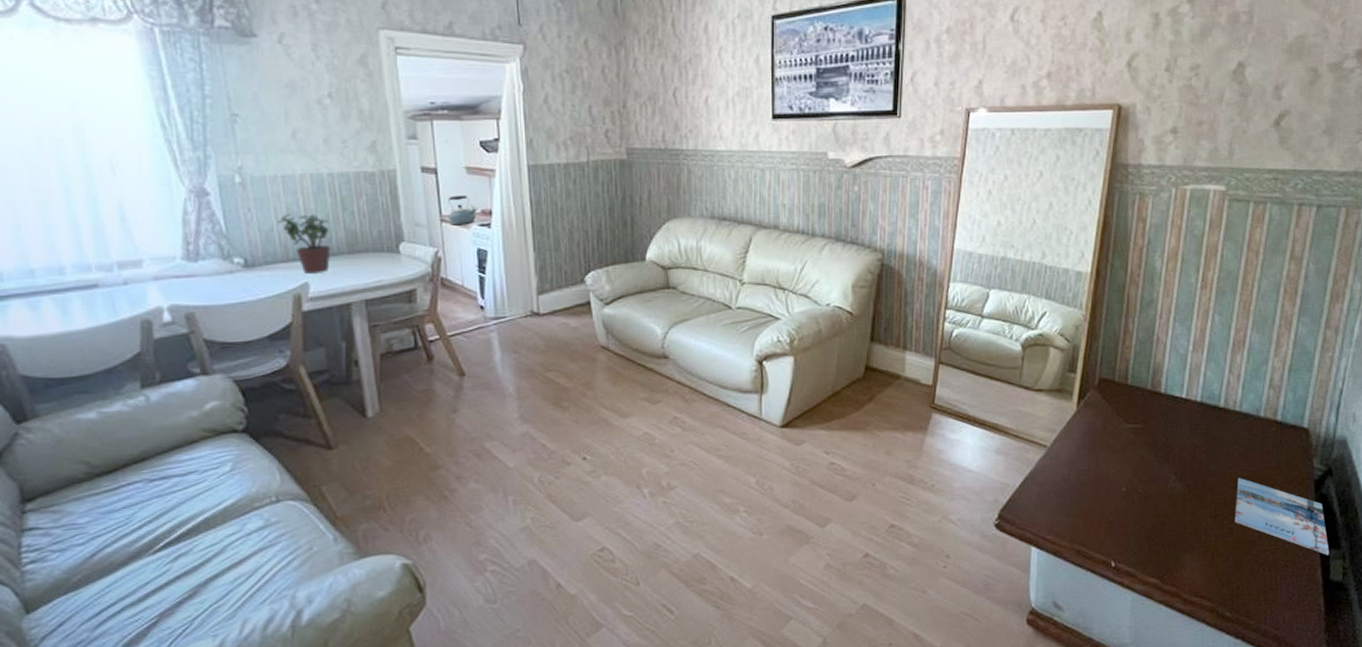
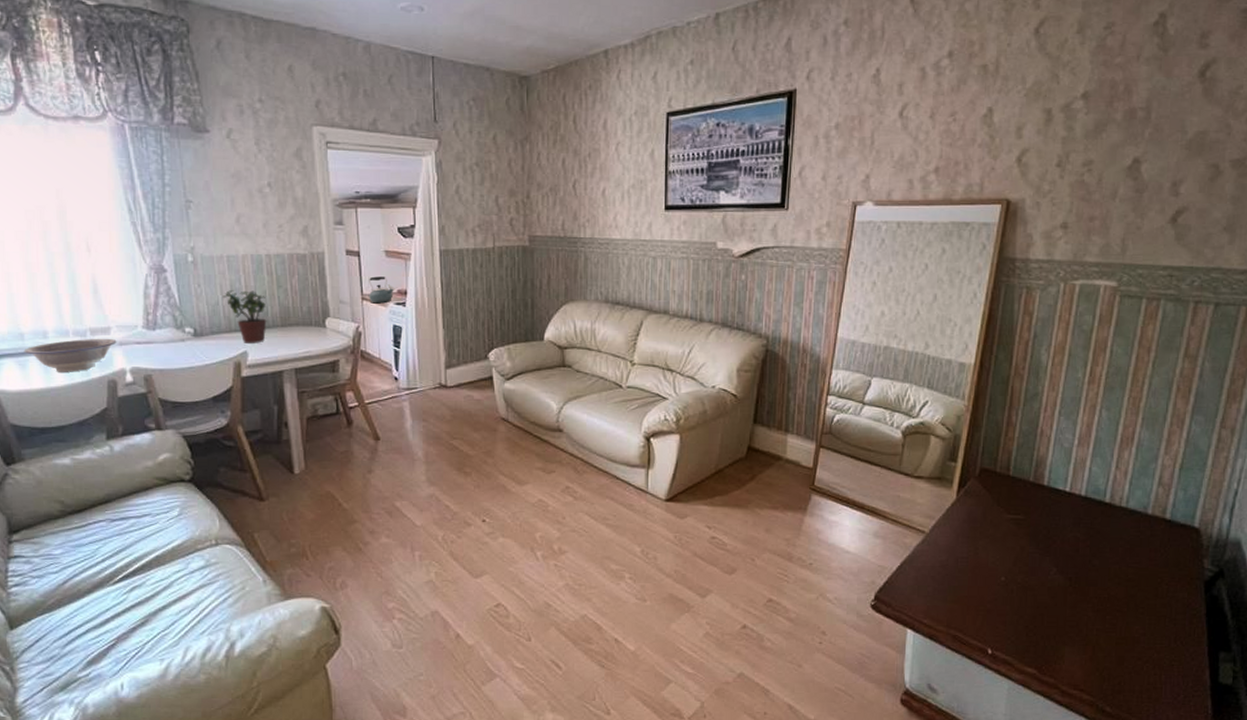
bowl: none [35,272,151,313] -> present [24,338,117,372]
magazine: present [1234,477,1330,556] -> none [1118,573,1219,658]

